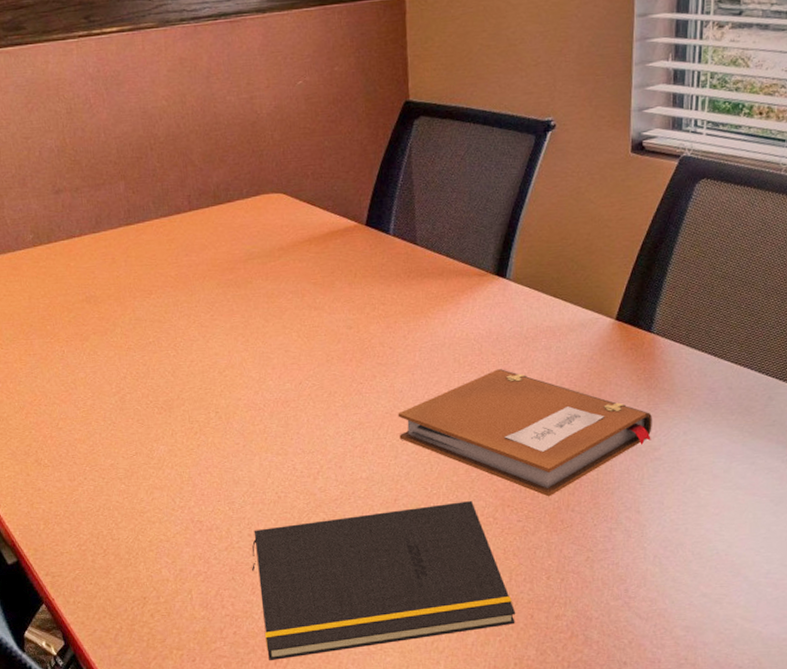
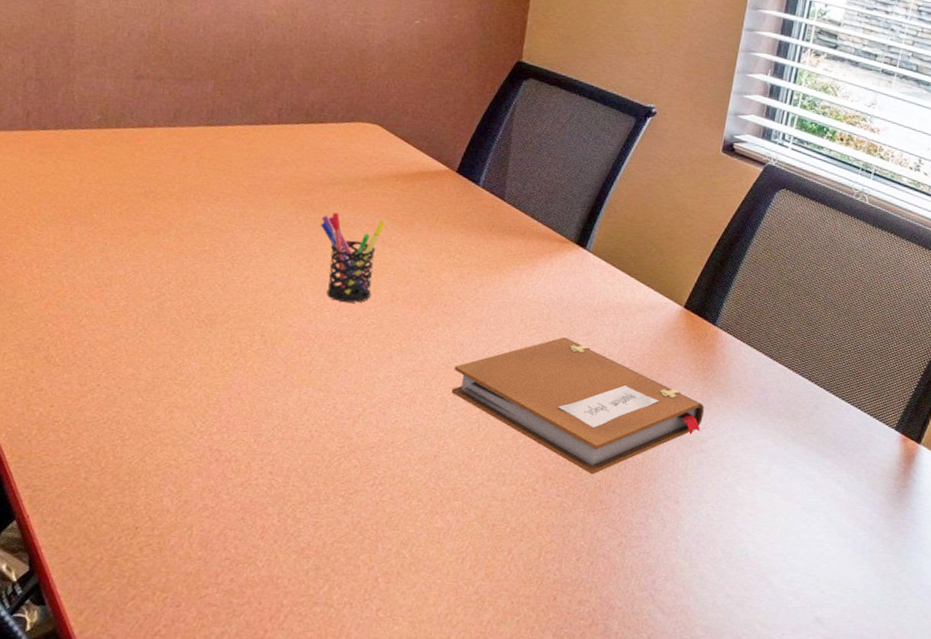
pen holder: none [247,285,308,369] -> present [320,212,386,303]
notepad: present [252,501,516,660] -> none [264,467,539,616]

